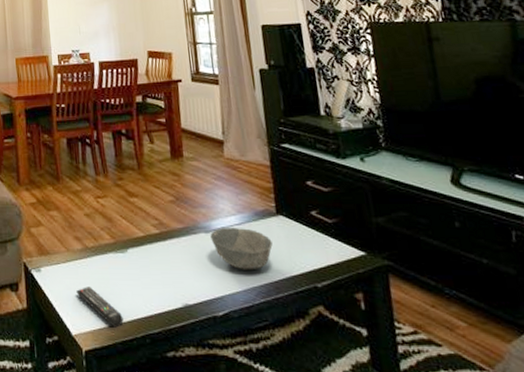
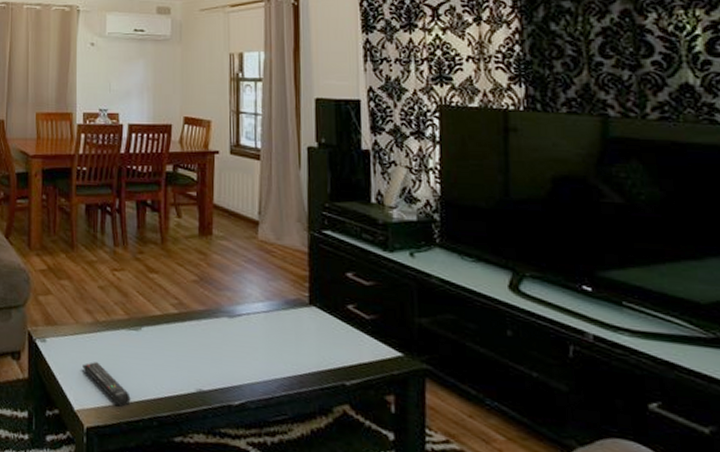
bowl: present [210,227,273,271] -> none [234,313,301,361]

